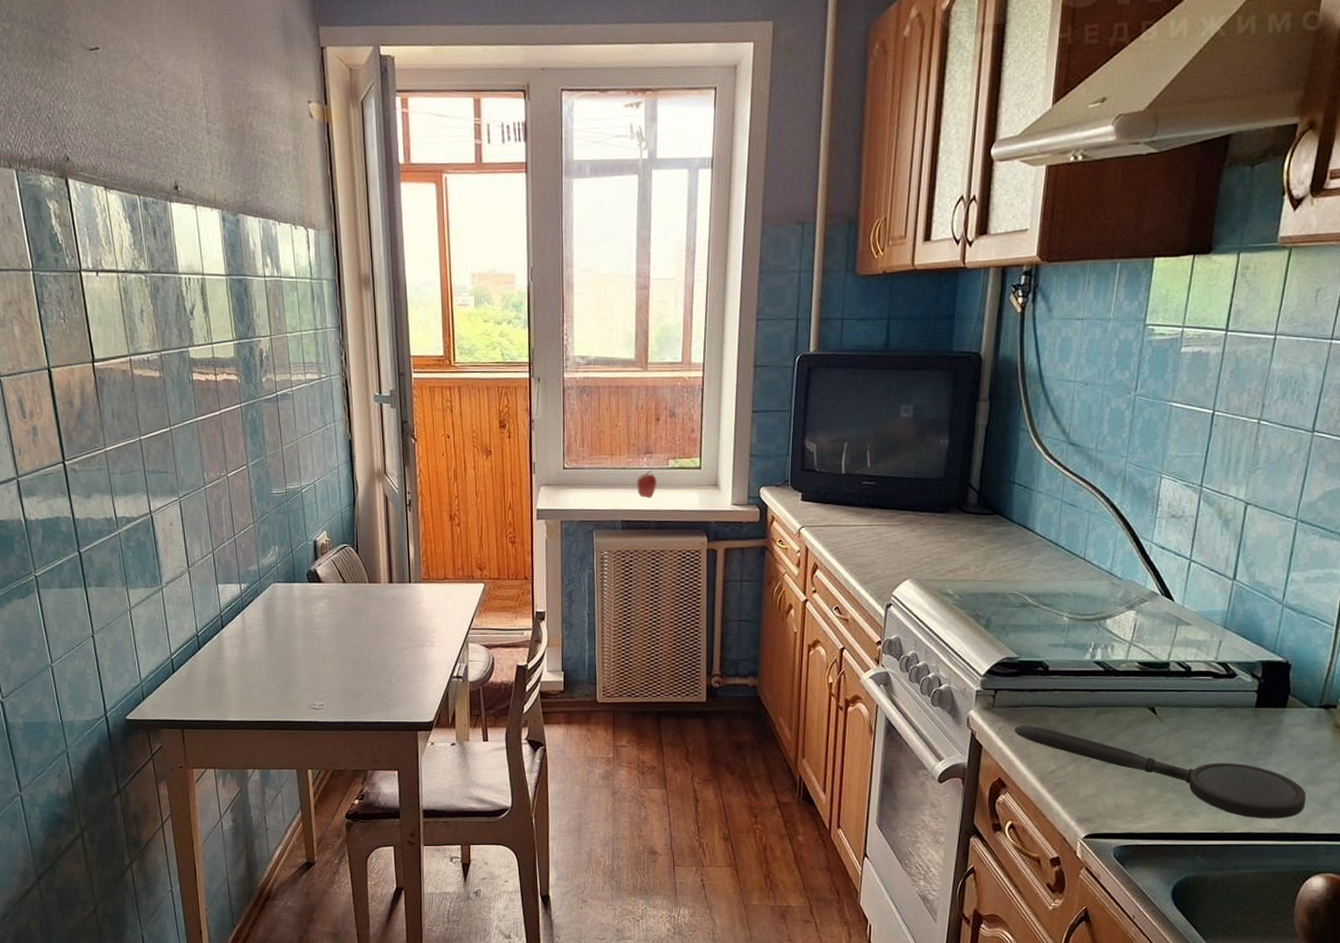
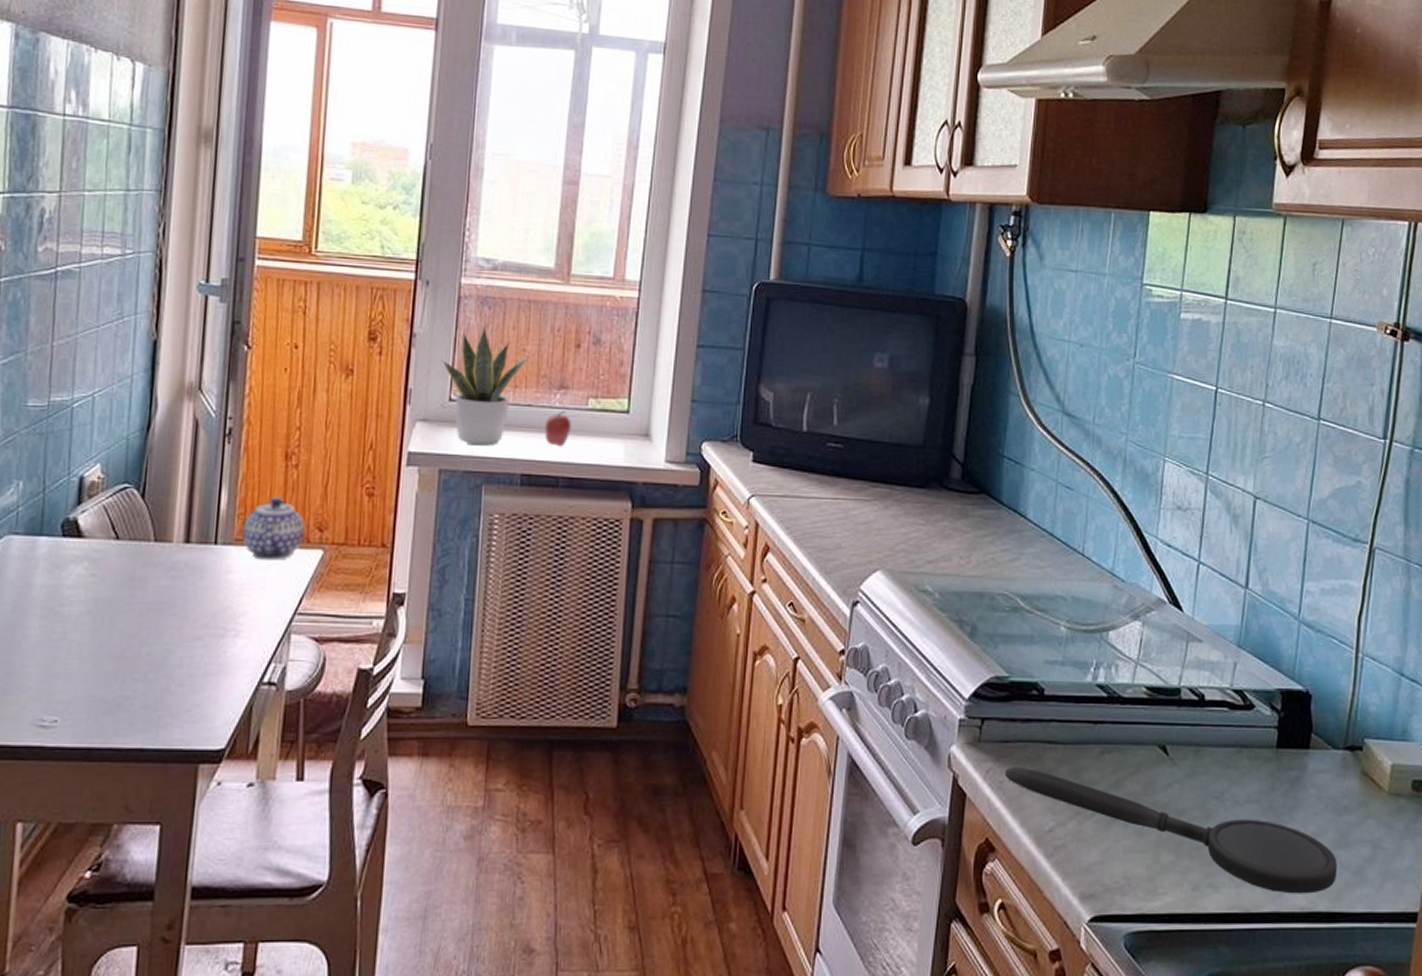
teapot: none [427,547,470,593] -> present [242,496,306,560]
potted plant: none [555,409,622,501] -> present [442,325,531,446]

